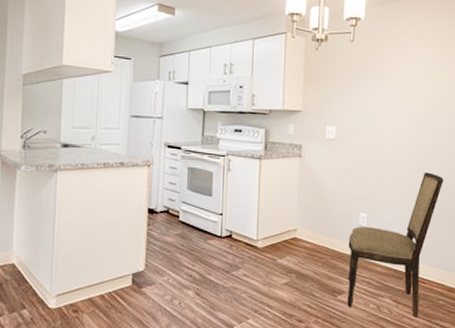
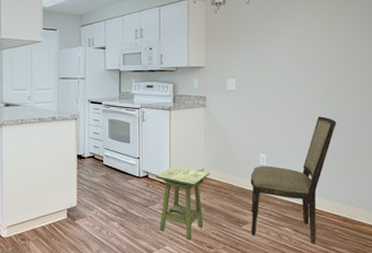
side table: none [240,224,304,313] -> present [155,165,210,241]

